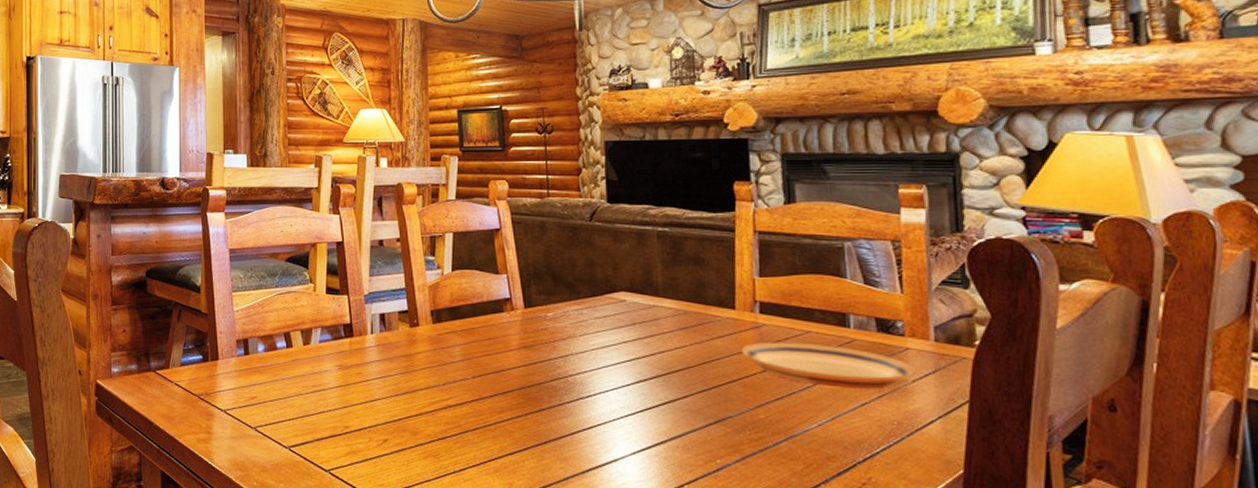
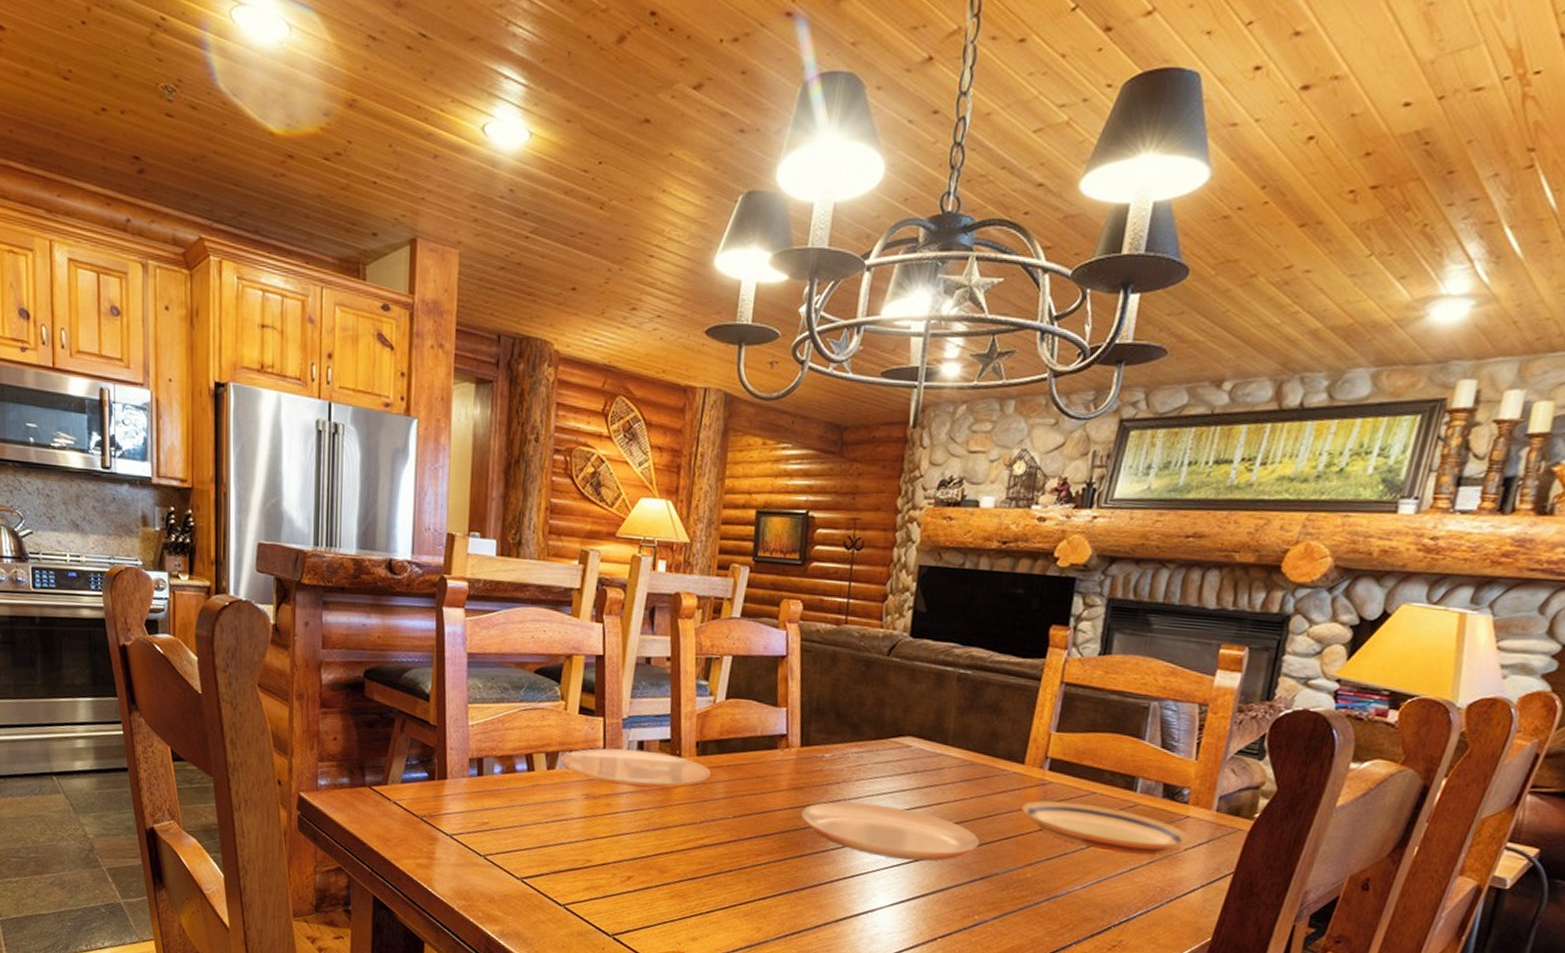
plate: none [314,321,447,355] -> present [560,748,711,788]
plate: none [534,356,707,409] -> present [801,801,979,862]

